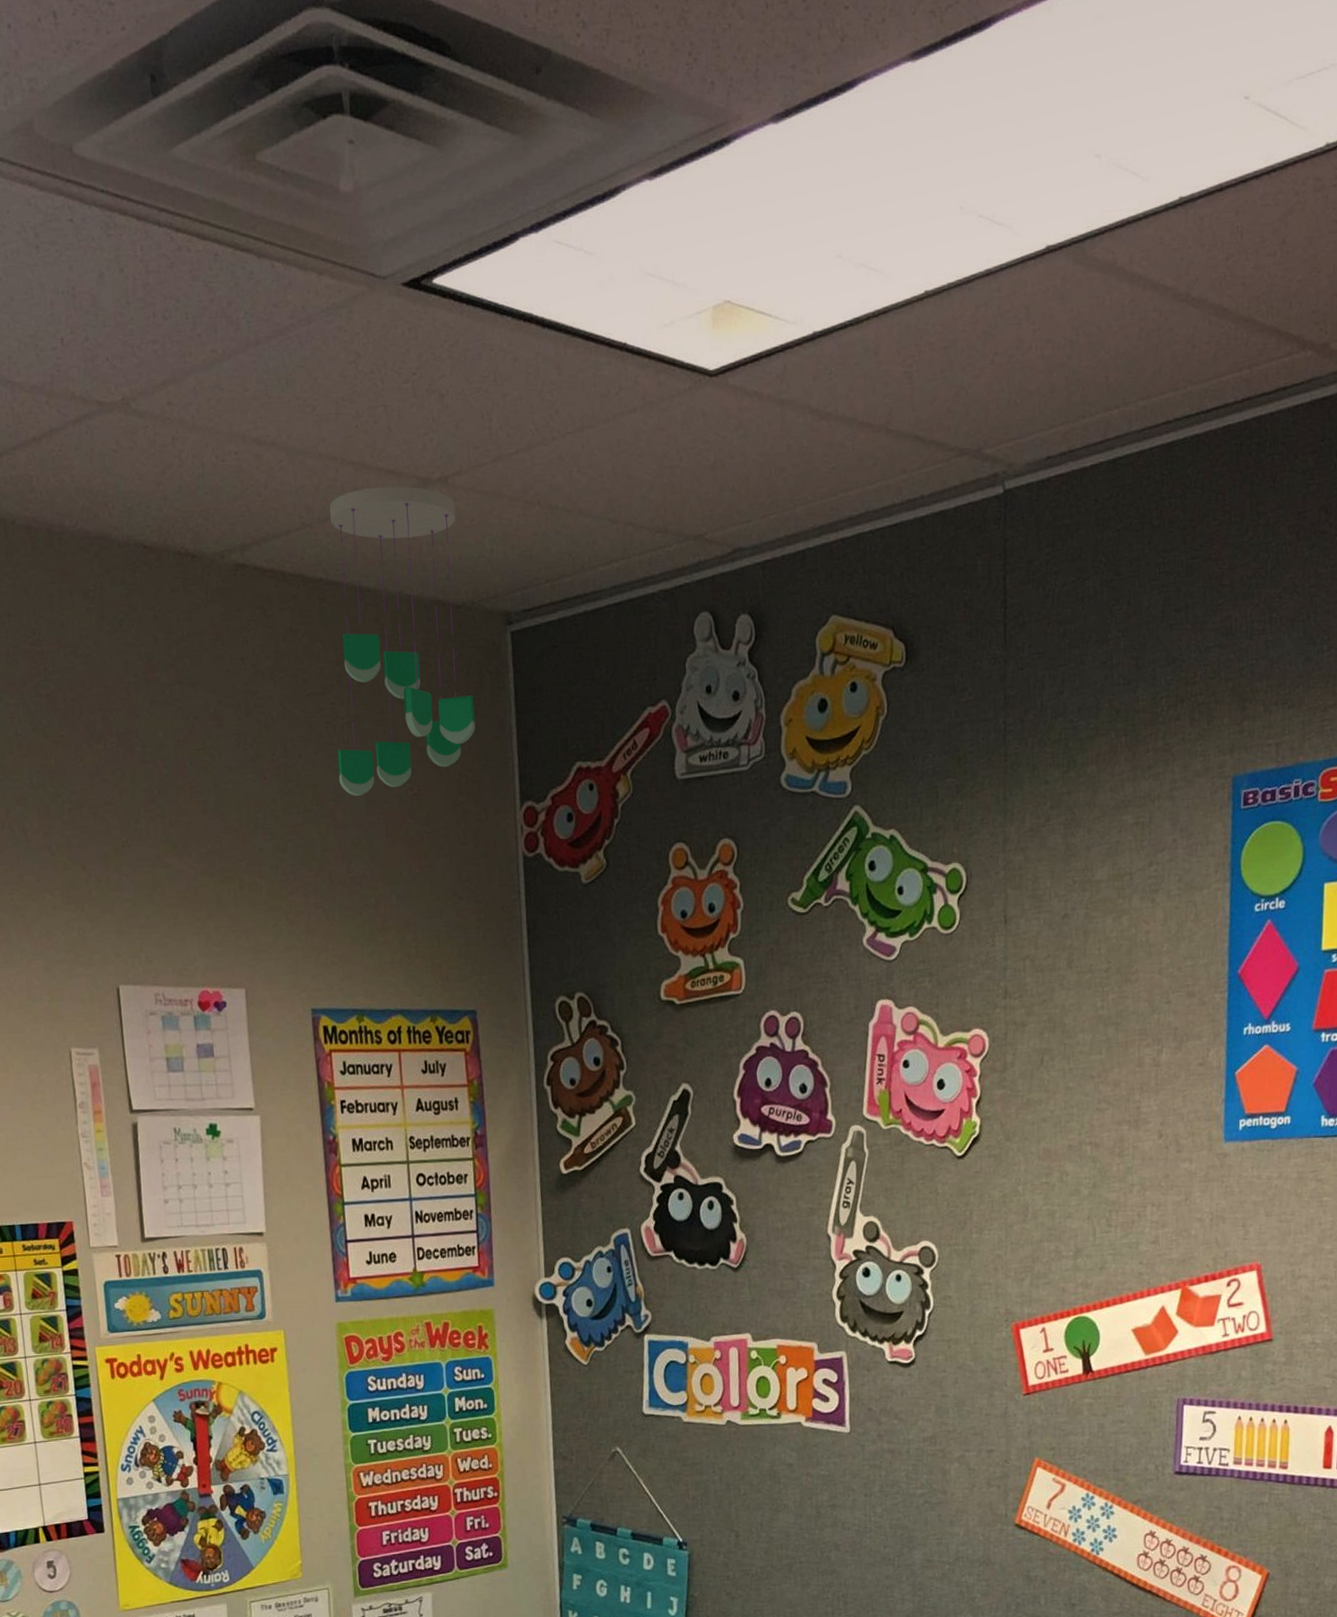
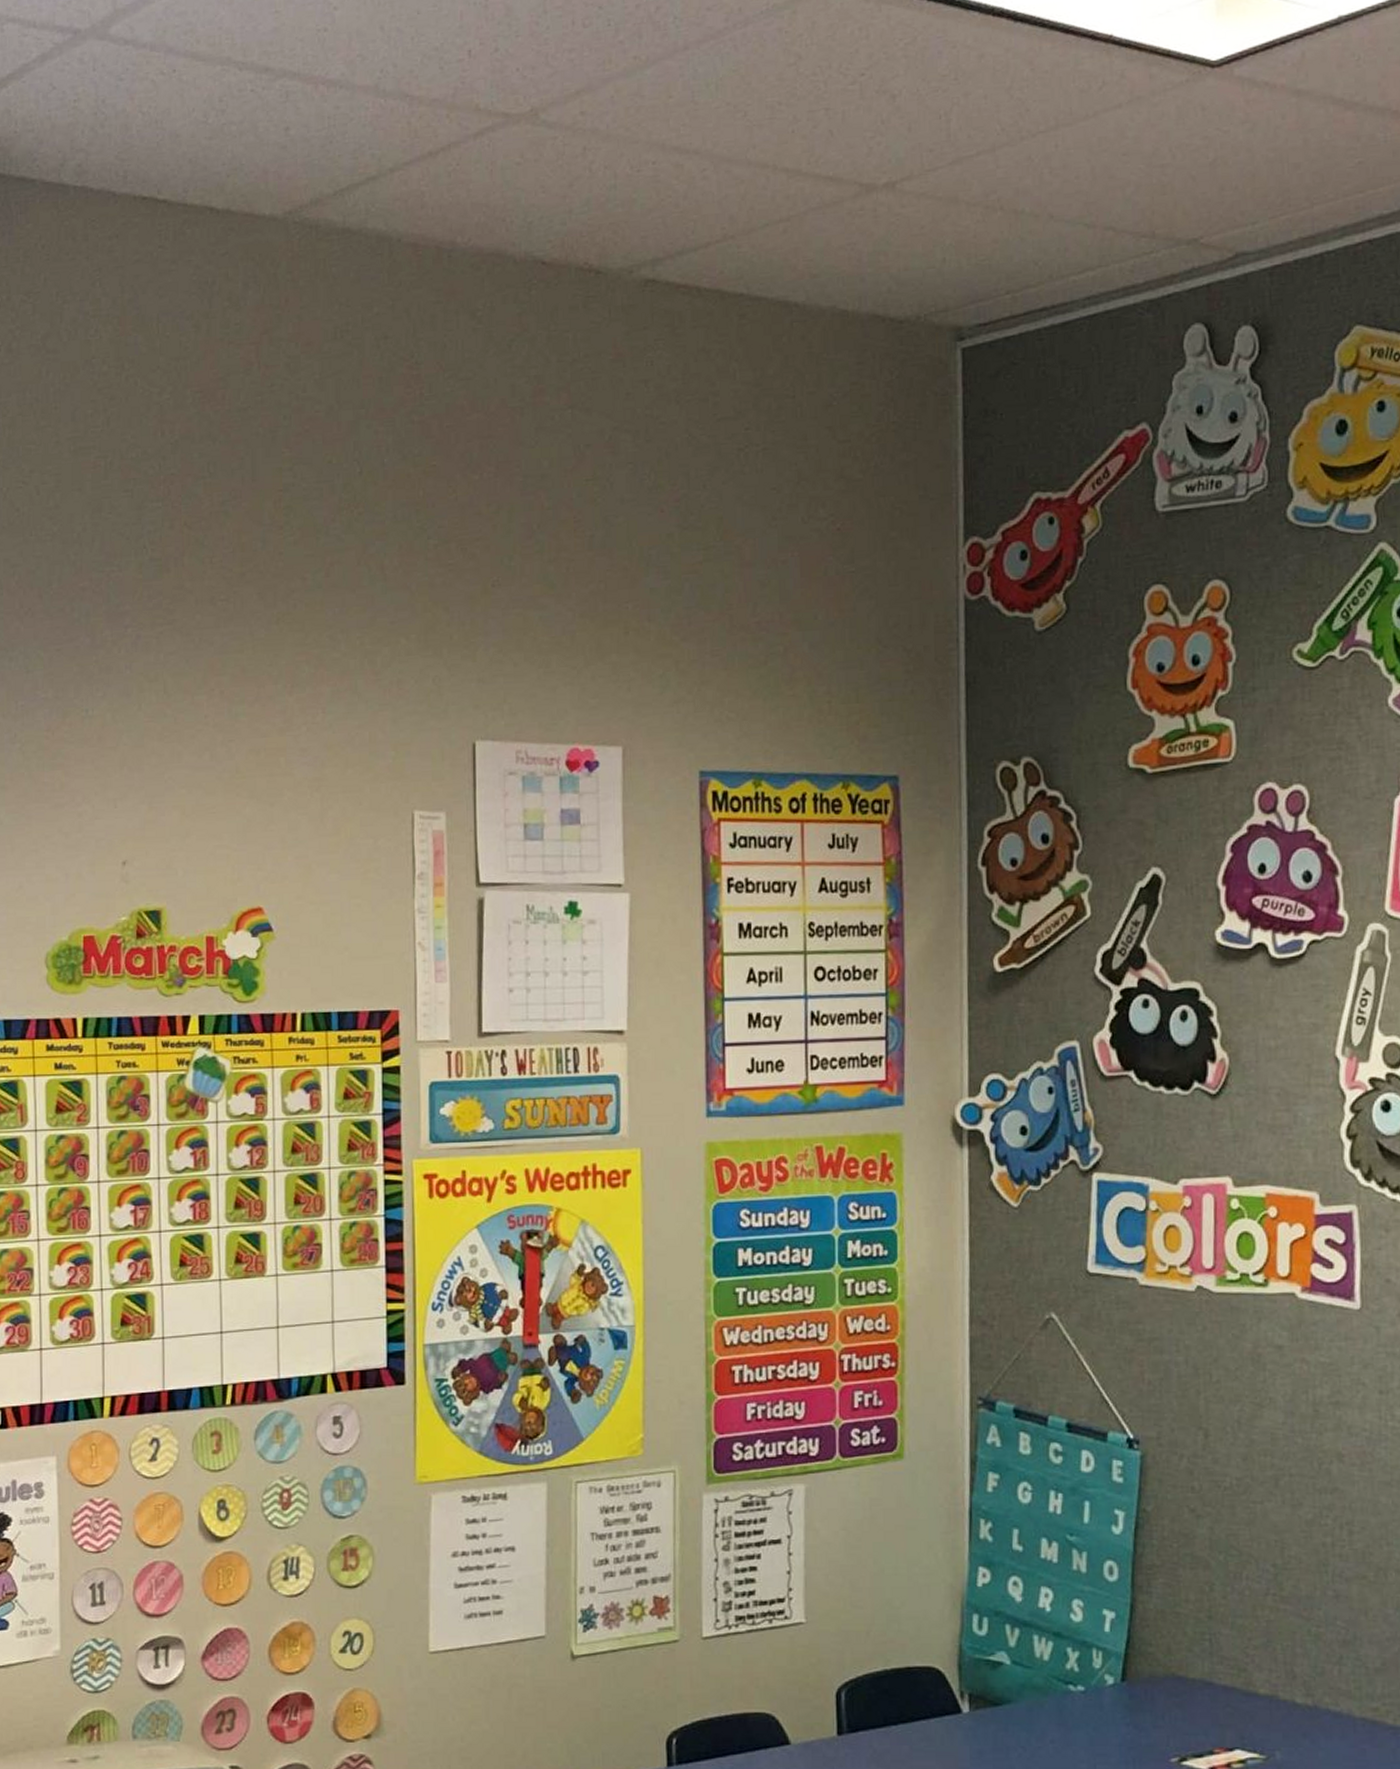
ceiling mobile: present [329,486,476,796] -> none [748,193,914,531]

